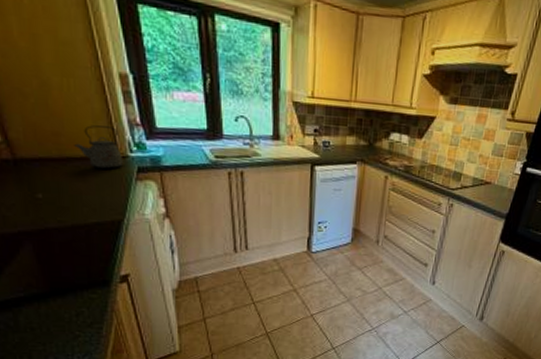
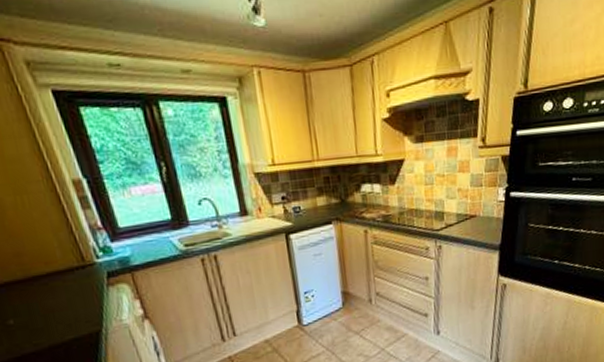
kettle: present [74,125,123,169] -> none [38,236,91,282]

